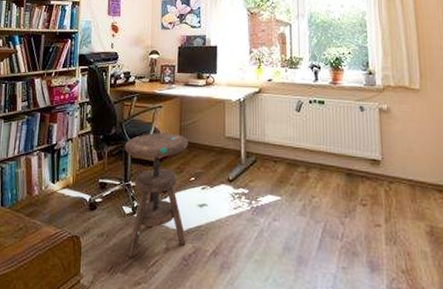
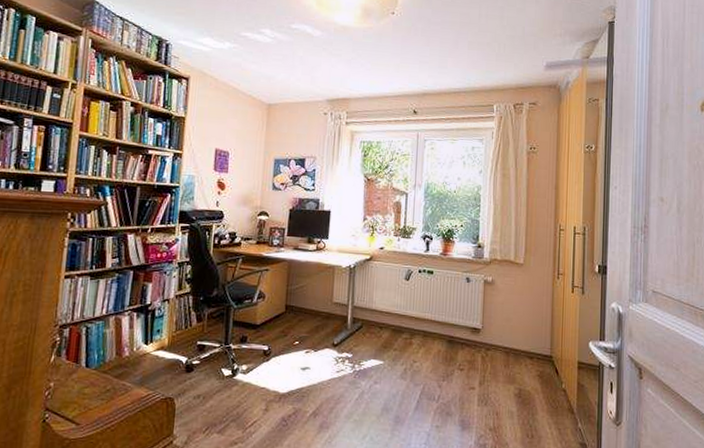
side table: present [124,133,188,258] -> none [225,296,295,419]

